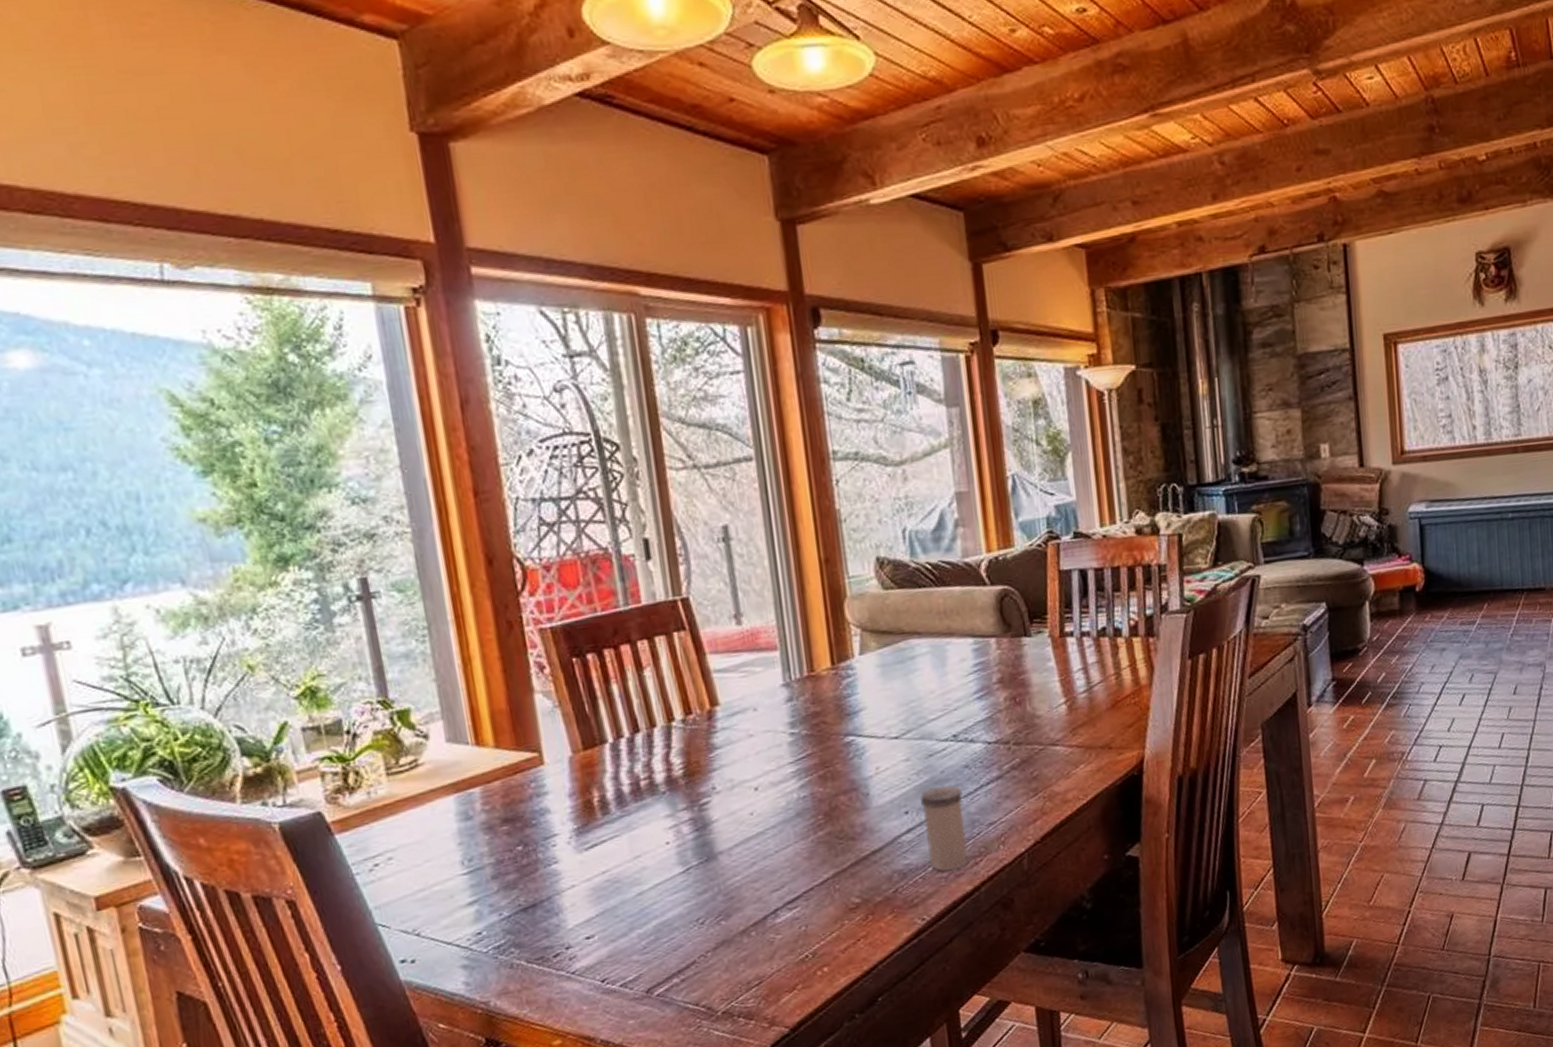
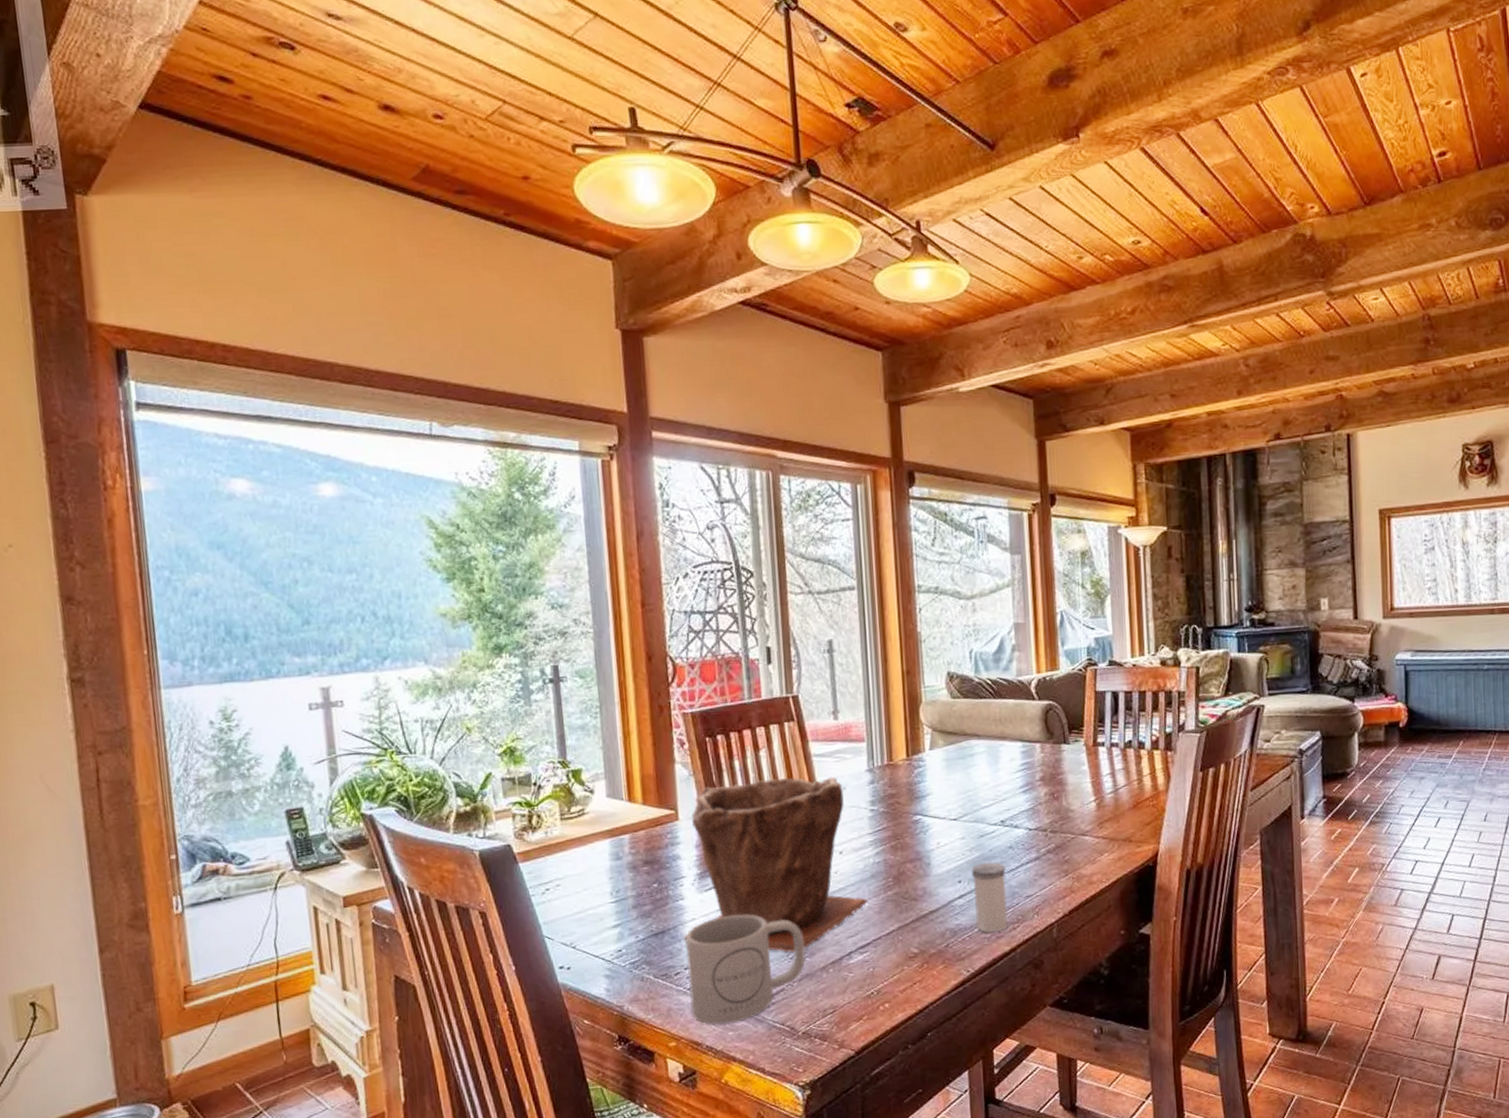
plant pot: none [561,696,795,917] -> present [683,776,869,953]
mug: none [564,874,720,1014] -> present [685,914,805,1025]

